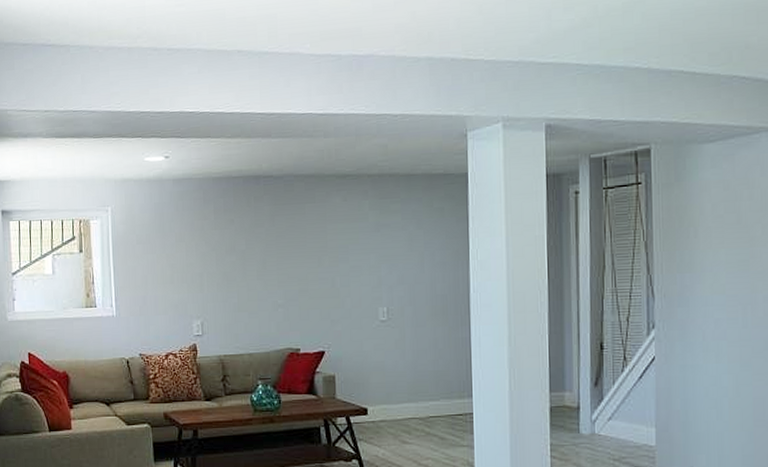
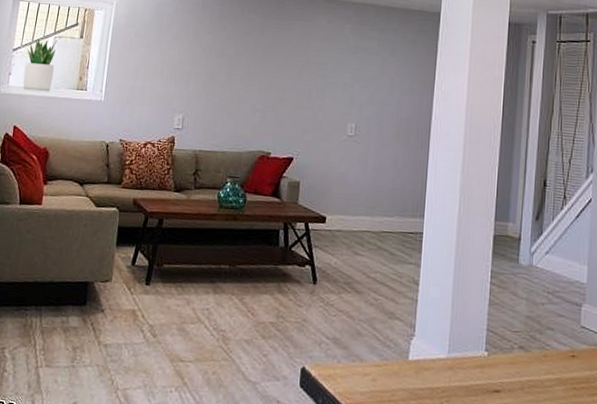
planter: none [27,256,59,315] -> present [23,38,57,92]

